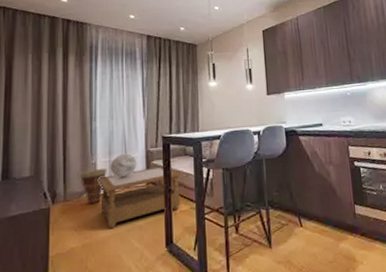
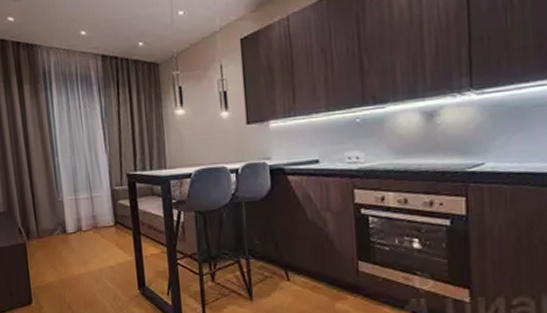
basket: present [66,167,107,205] -> none [37,205,75,243]
coffee table: present [97,166,182,230] -> none [66,206,151,268]
decorative globe: present [110,153,137,178] -> none [76,191,103,217]

